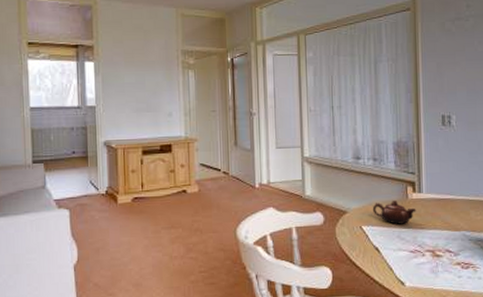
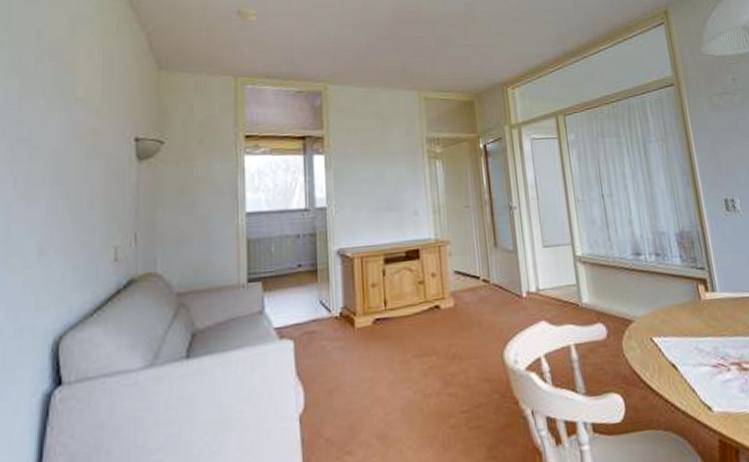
teapot: present [372,201,417,224] -> none [661,303,713,333]

